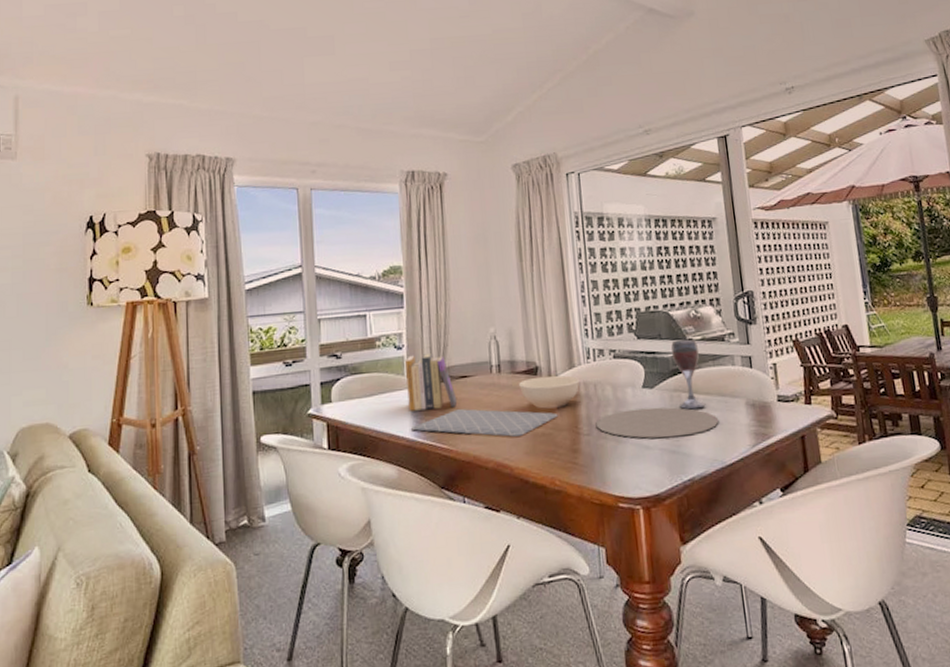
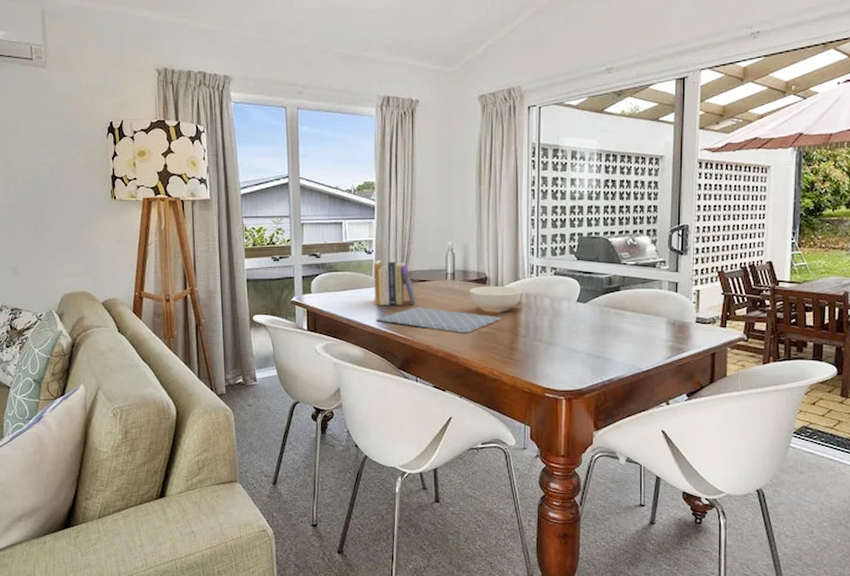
placemat: present [595,407,719,439] -> none [533,319,641,345]
cup: present [671,339,706,410] -> none [607,263,632,323]

